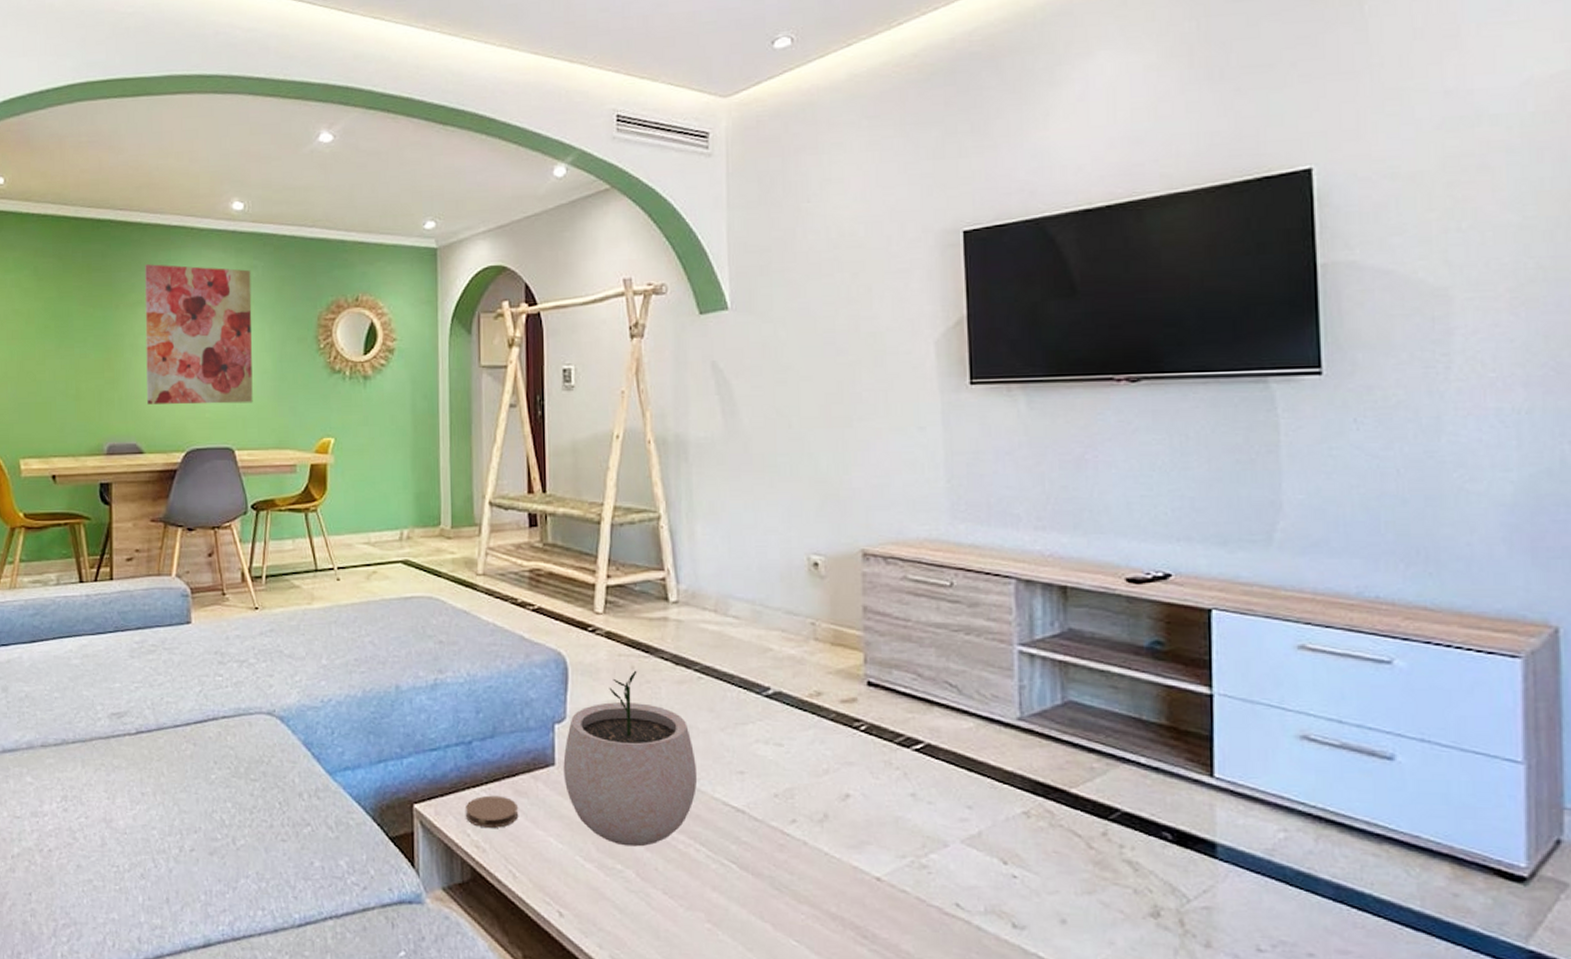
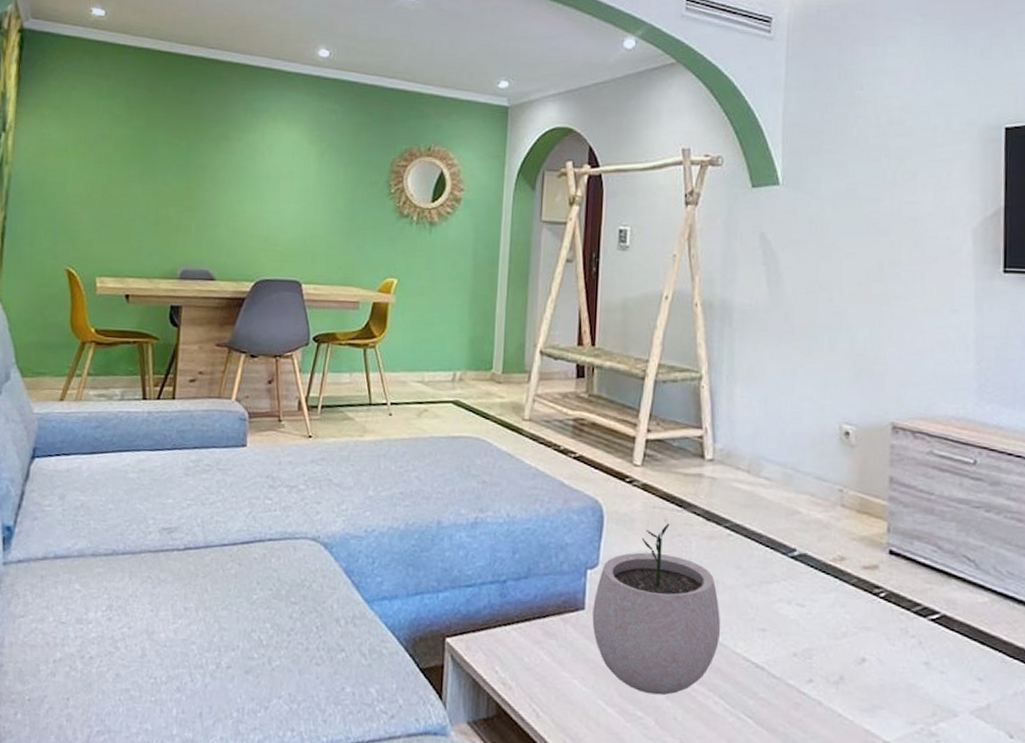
wall art: present [144,264,253,405] -> none [221,102,331,240]
coaster: present [466,795,518,828] -> none [495,634,546,667]

